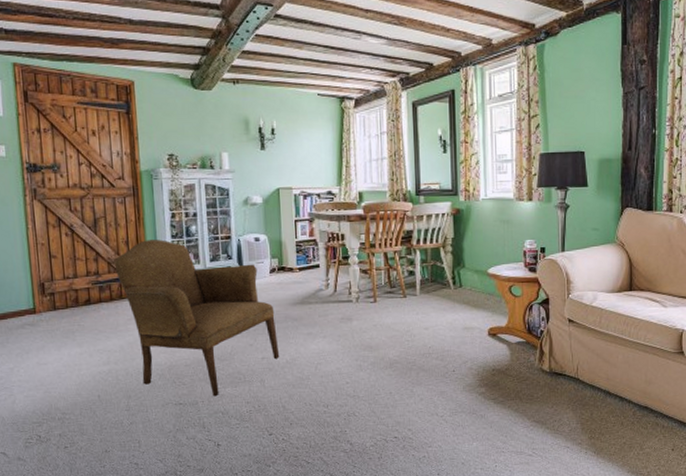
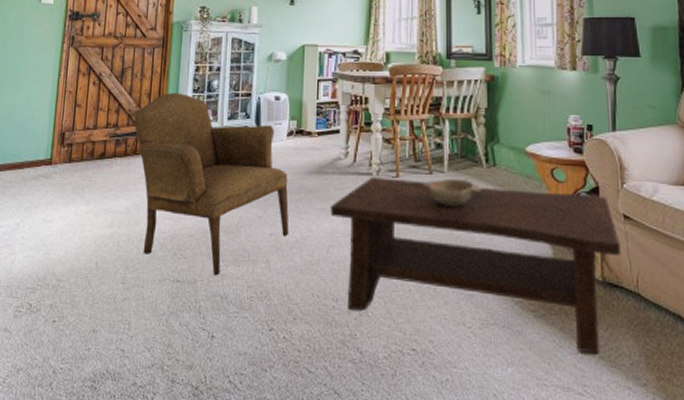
coffee table: none [315,302,566,425] -> present [330,176,622,353]
decorative bowl: none [398,299,450,324] -> present [422,178,482,208]

